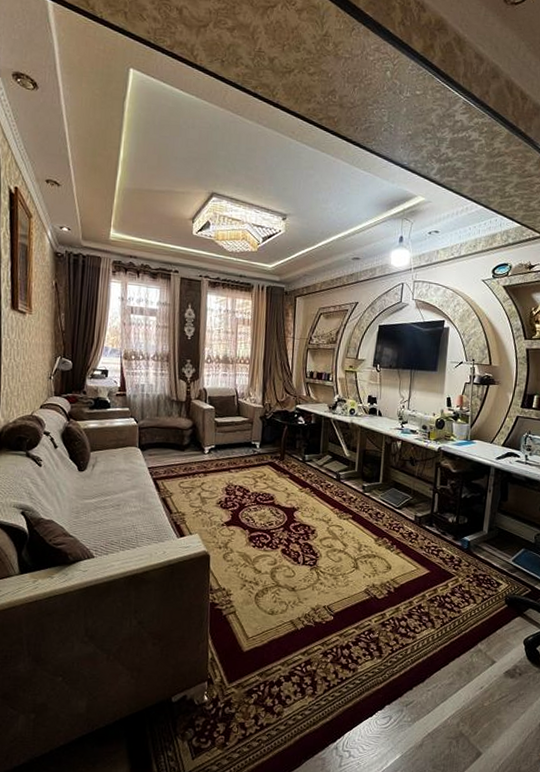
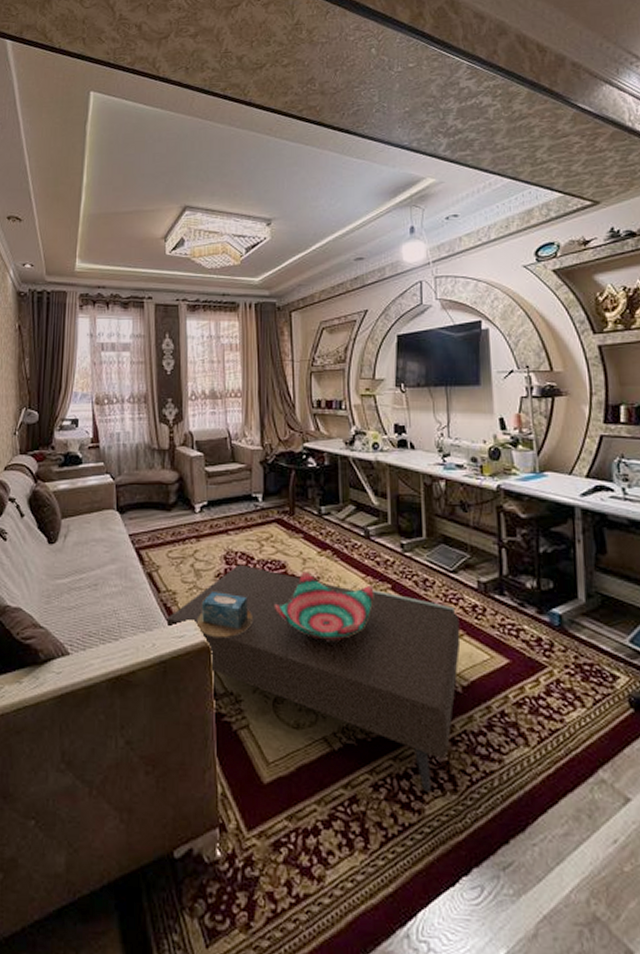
coffee table: none [174,495,399,658] -> present [165,564,461,793]
tissue box: none [200,515,244,549] -> present [196,592,252,637]
decorative bowl: none [261,503,339,555] -> present [273,572,374,642]

